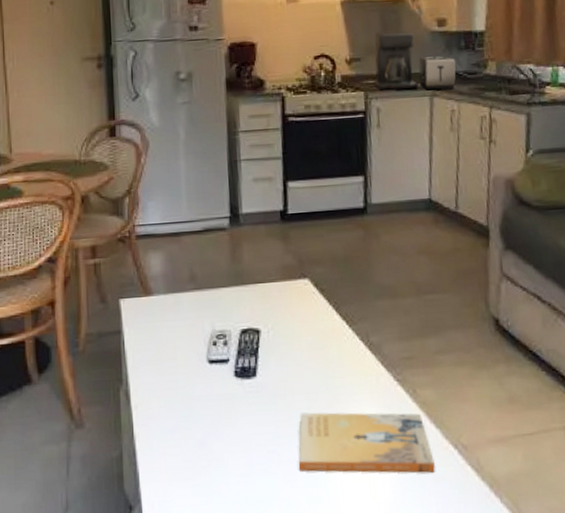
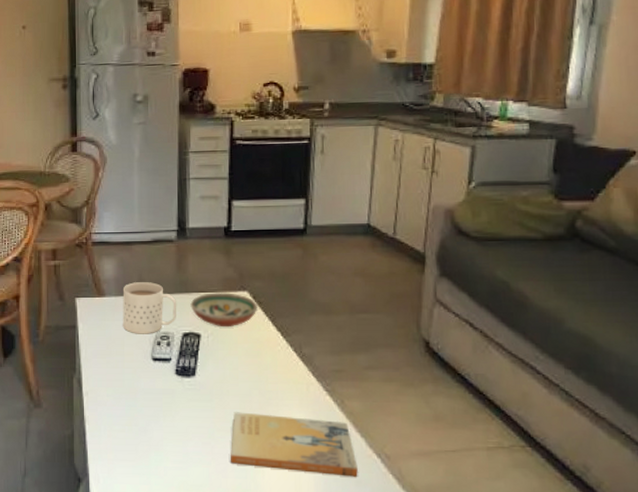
mug: none [172,276,233,335] -> present [122,282,177,334]
decorative bowl: none [247,281,320,319] -> present [190,293,258,326]
coffee maker: present [374,32,418,90] -> none [320,62,364,118]
toaster: present [418,56,456,91] -> none [365,86,402,120]

